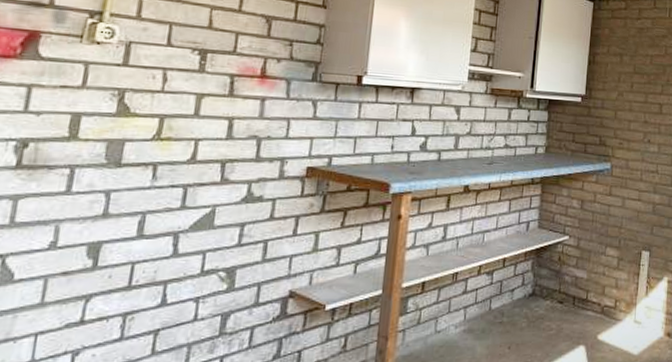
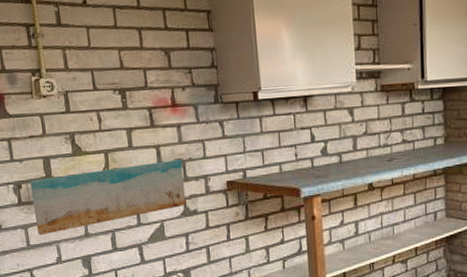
wall art: none [32,135,258,211] -> present [29,159,187,236]

